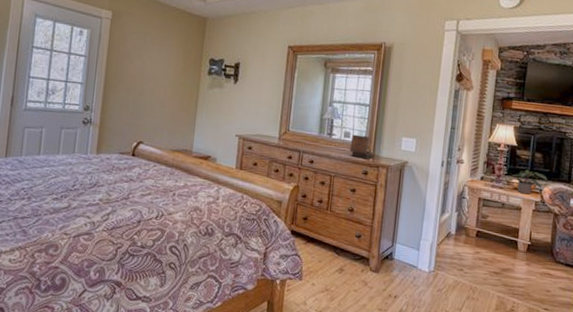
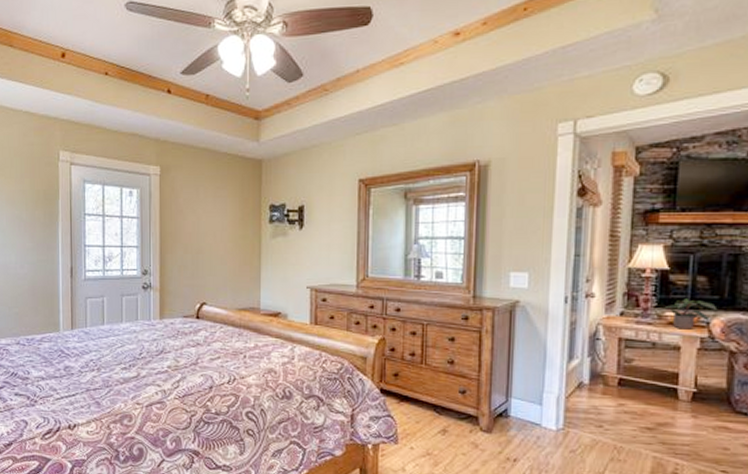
jewelry box: present [349,134,374,160] -> none [443,274,474,302]

